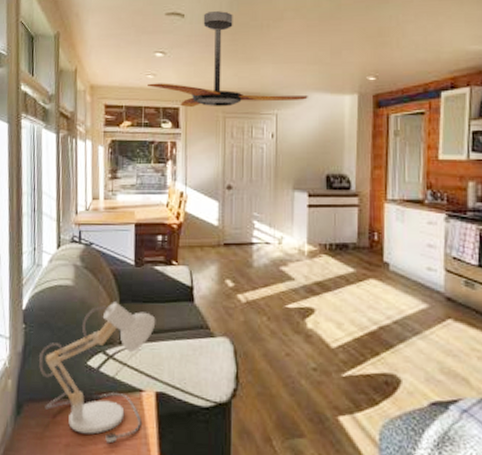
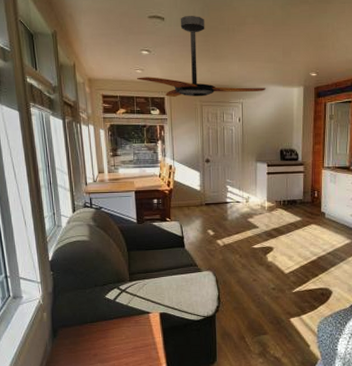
desk lamp: present [38,302,156,444] -> none [66,251,157,351]

